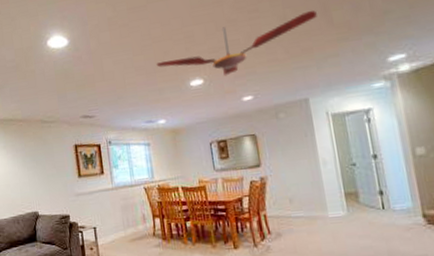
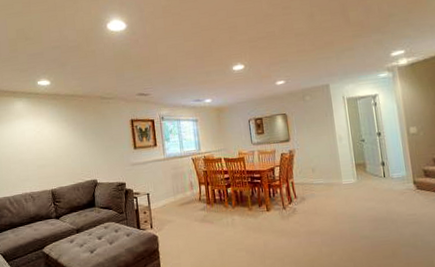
ceiling fan: present [156,10,317,77] -> none [204,10,337,63]

